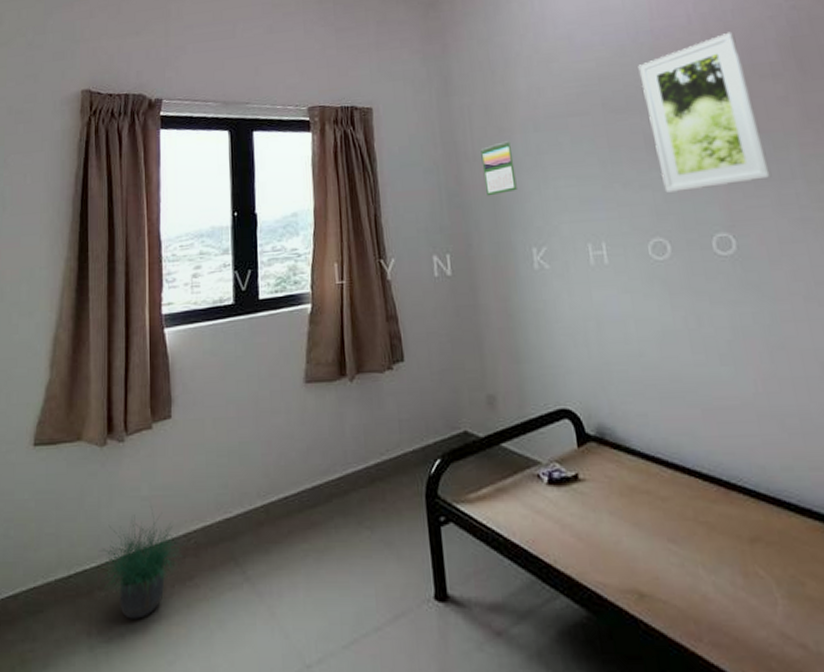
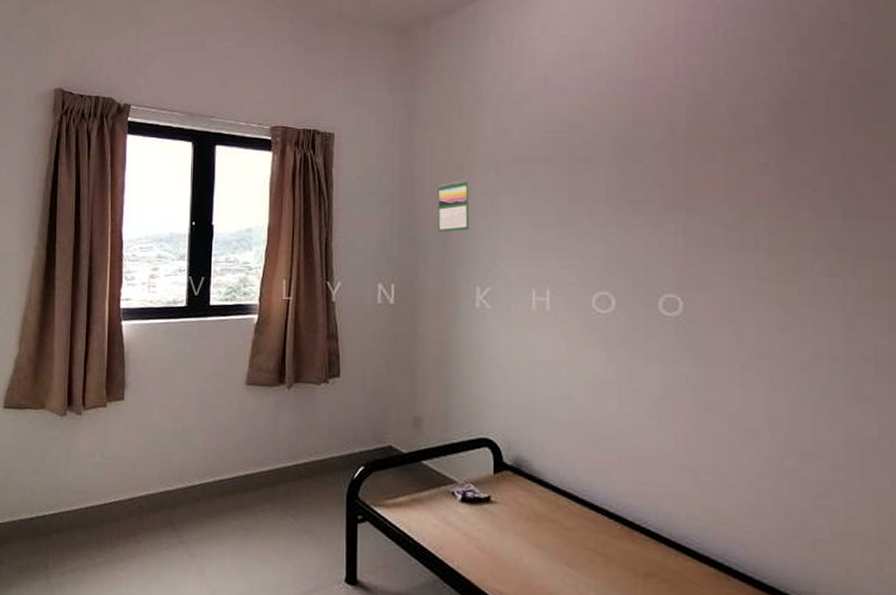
potted plant: present [96,506,184,619] -> none [54,471,129,561]
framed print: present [638,31,772,193] -> none [613,89,734,249]

